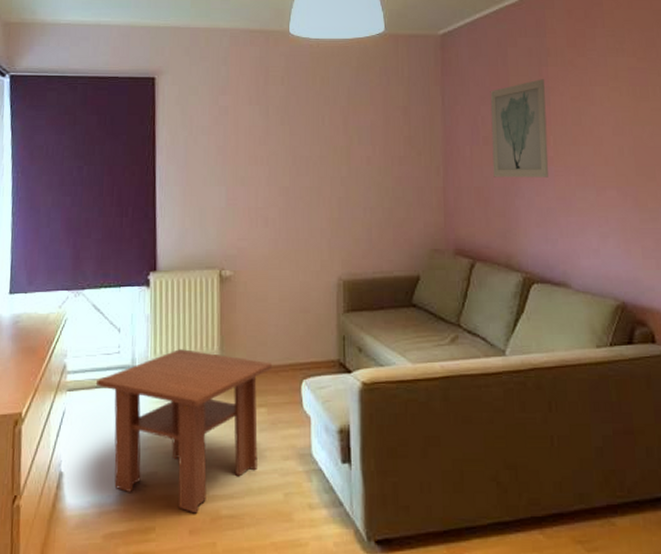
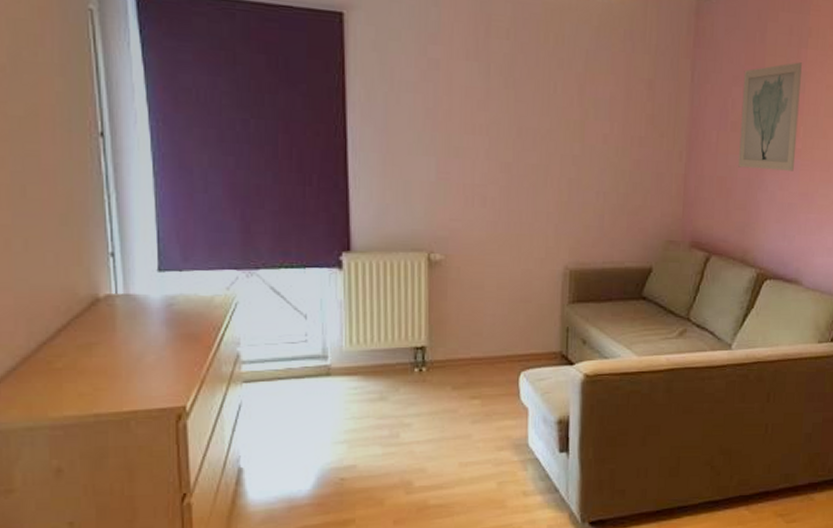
coffee table: present [97,349,272,514] -> none [280,339,487,505]

